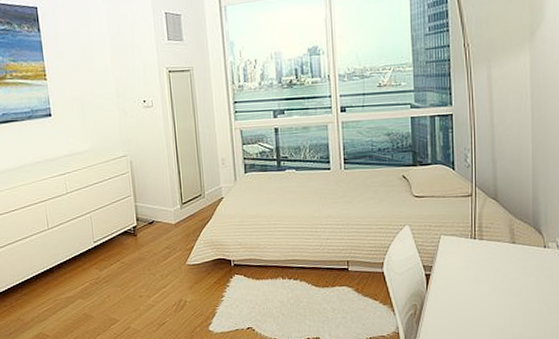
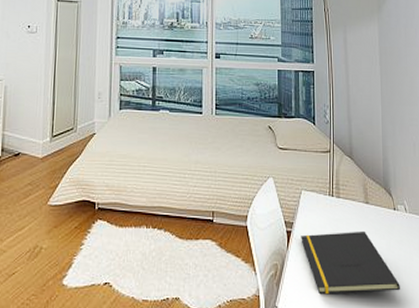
notepad: none [441,269,549,330] -> present [301,230,400,295]

